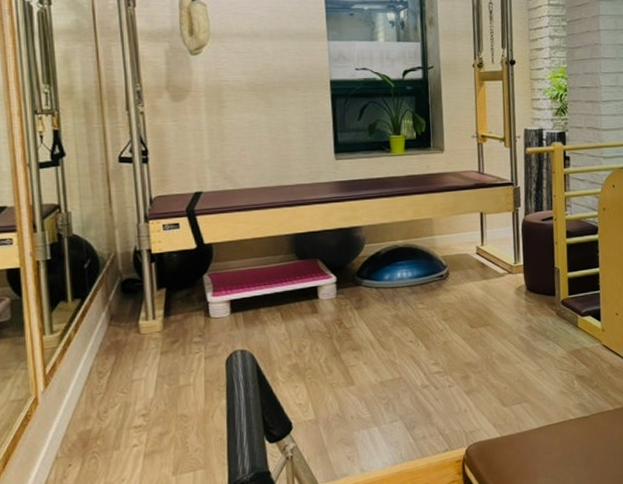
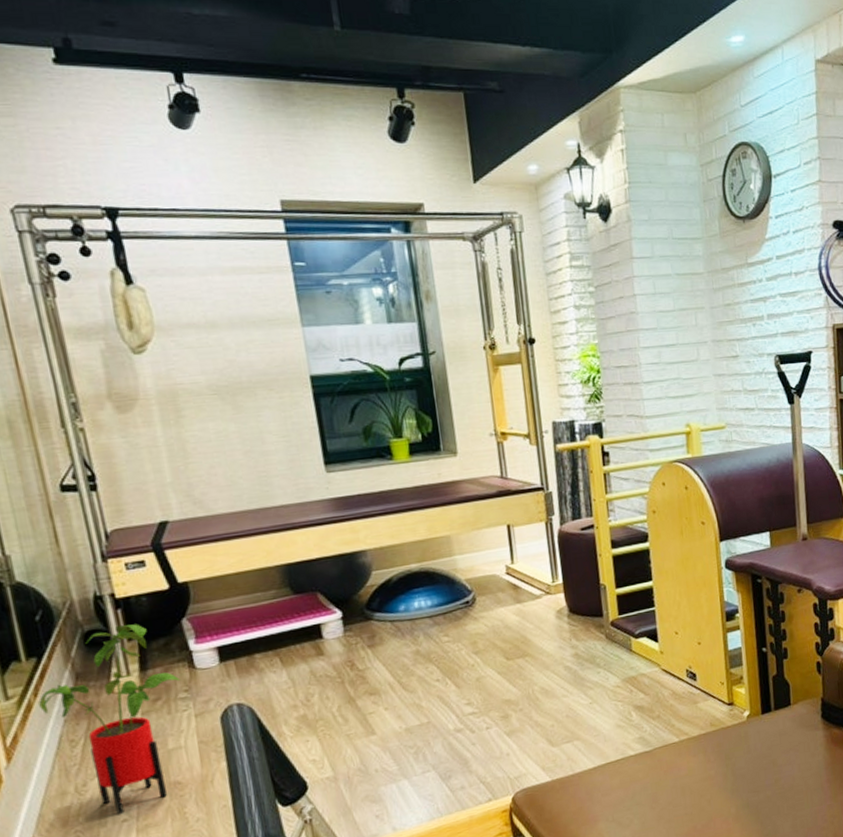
house plant: none [77,276,197,441] -> present [39,624,181,815]

